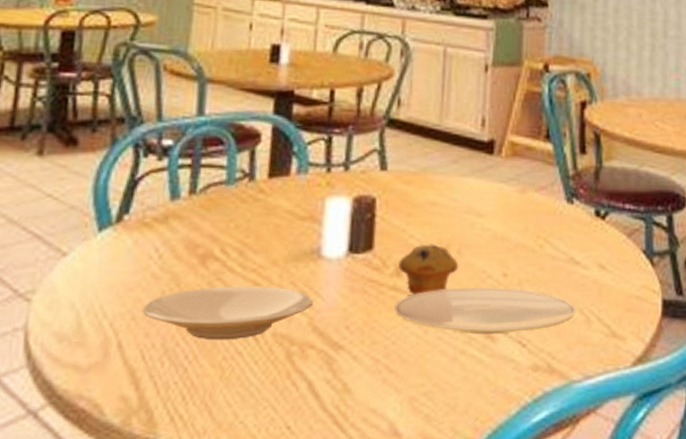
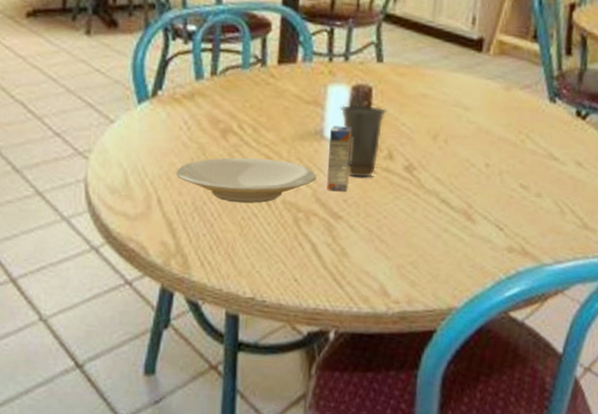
juice box: none [325,242,354,316] -> present [327,125,352,191]
cup: none [339,218,394,299] -> present [339,104,388,178]
plate: present [394,287,576,335] -> none [386,173,551,217]
muffin: present [397,244,459,295] -> none [390,132,445,177]

